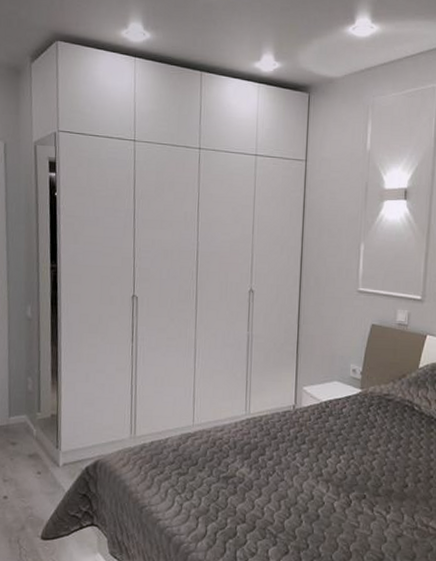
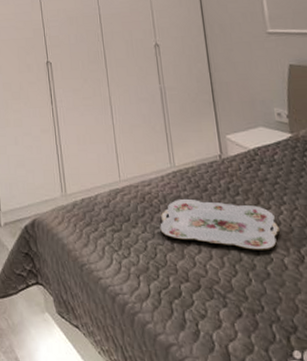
serving tray: none [226,445,335,495] -> present [160,198,279,250]

